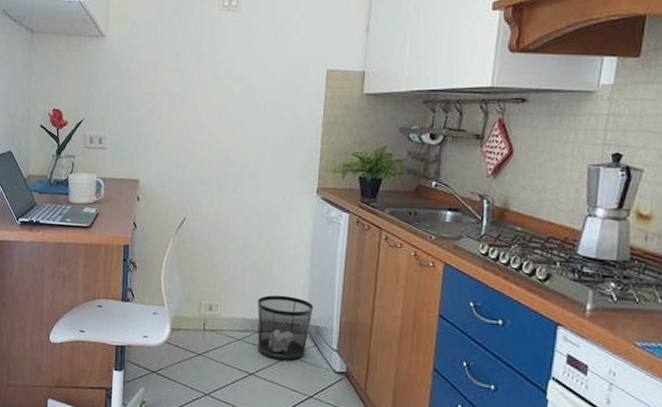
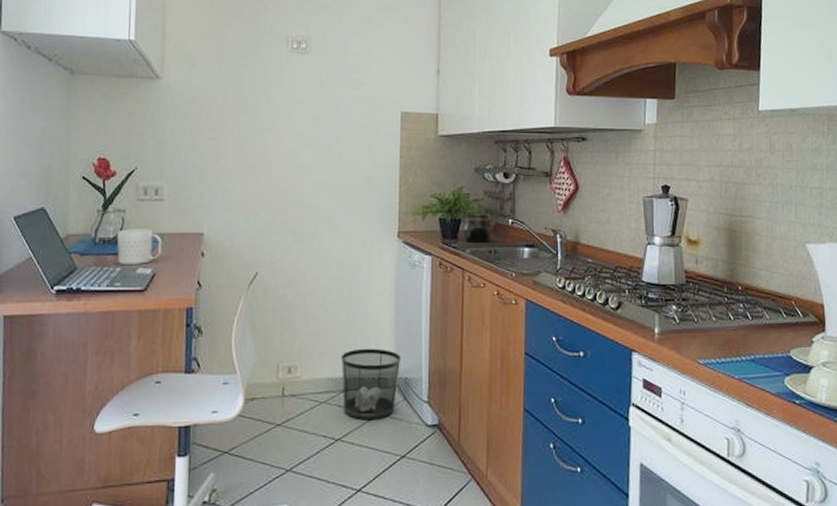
jar: none [382,173,415,204] -> present [461,212,493,243]

